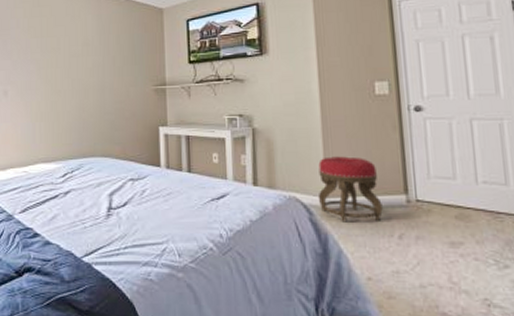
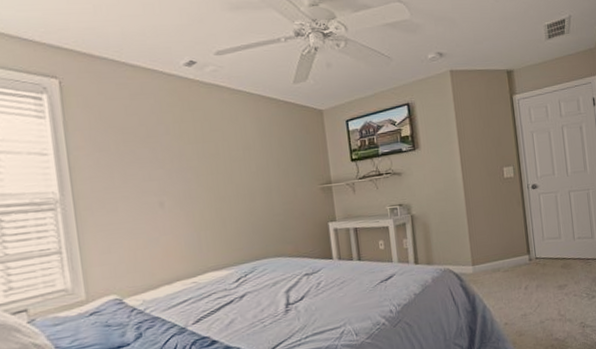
stool: present [318,156,383,222] -> none [465,230,513,284]

